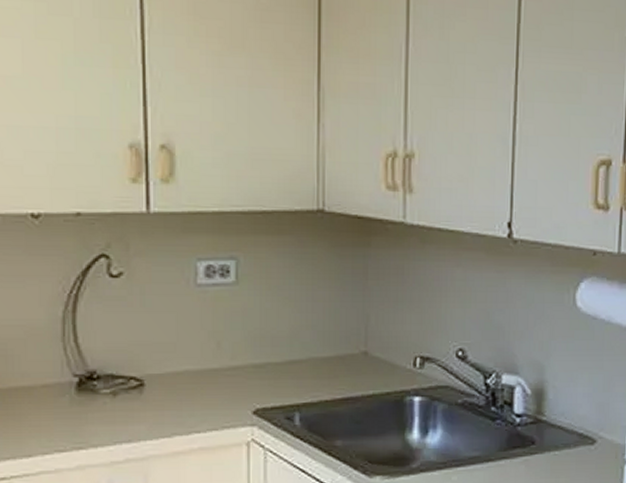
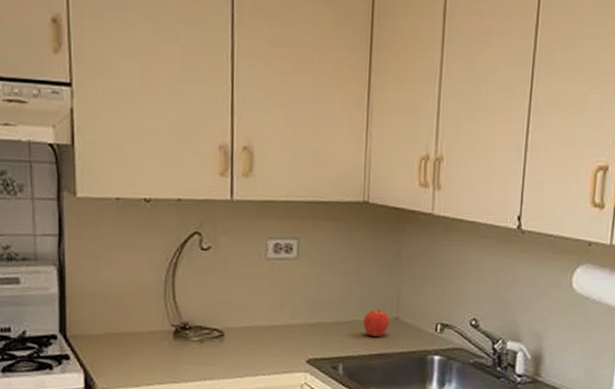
apple: none [324,343,356,377] -> present [363,309,389,337]

